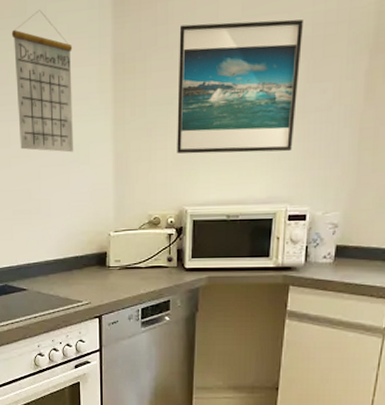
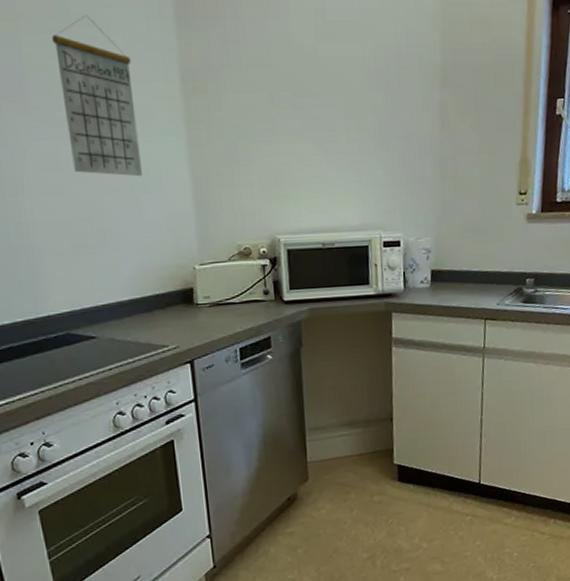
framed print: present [177,19,303,154] -> none [252,46,380,180]

